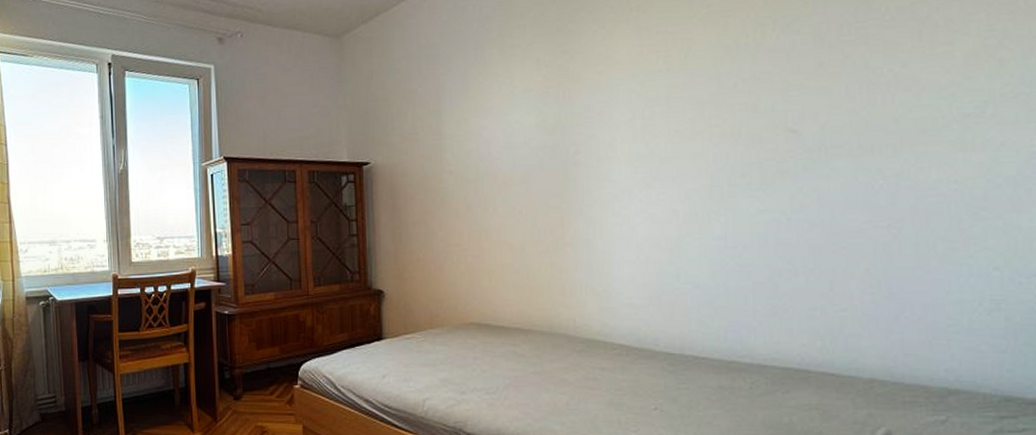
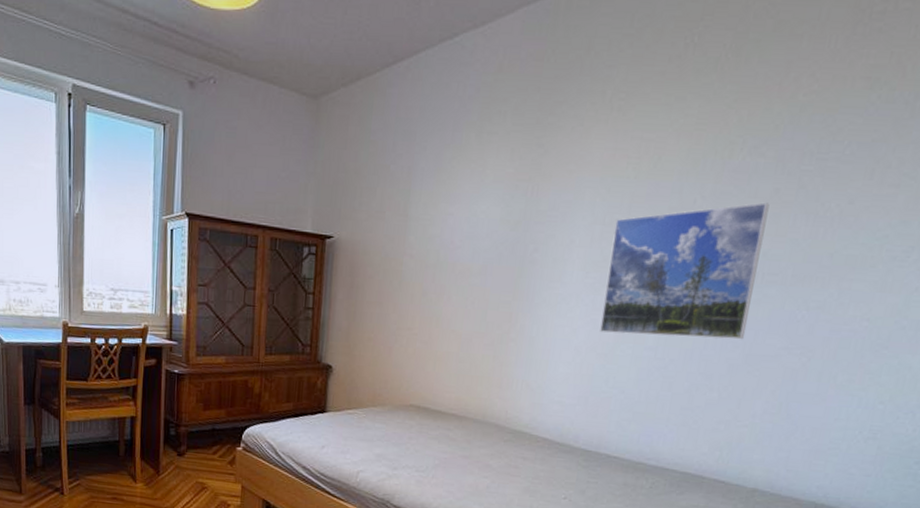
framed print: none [656,77,821,226] -> present [600,202,770,340]

